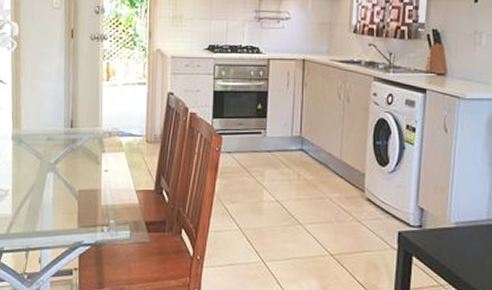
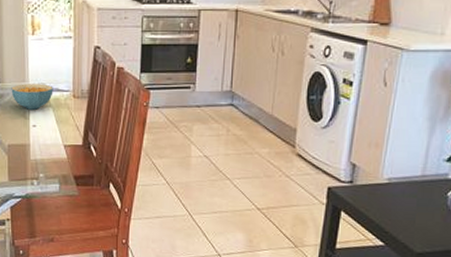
cereal bowl: none [84,128,127,154] -> present [11,84,53,110]

